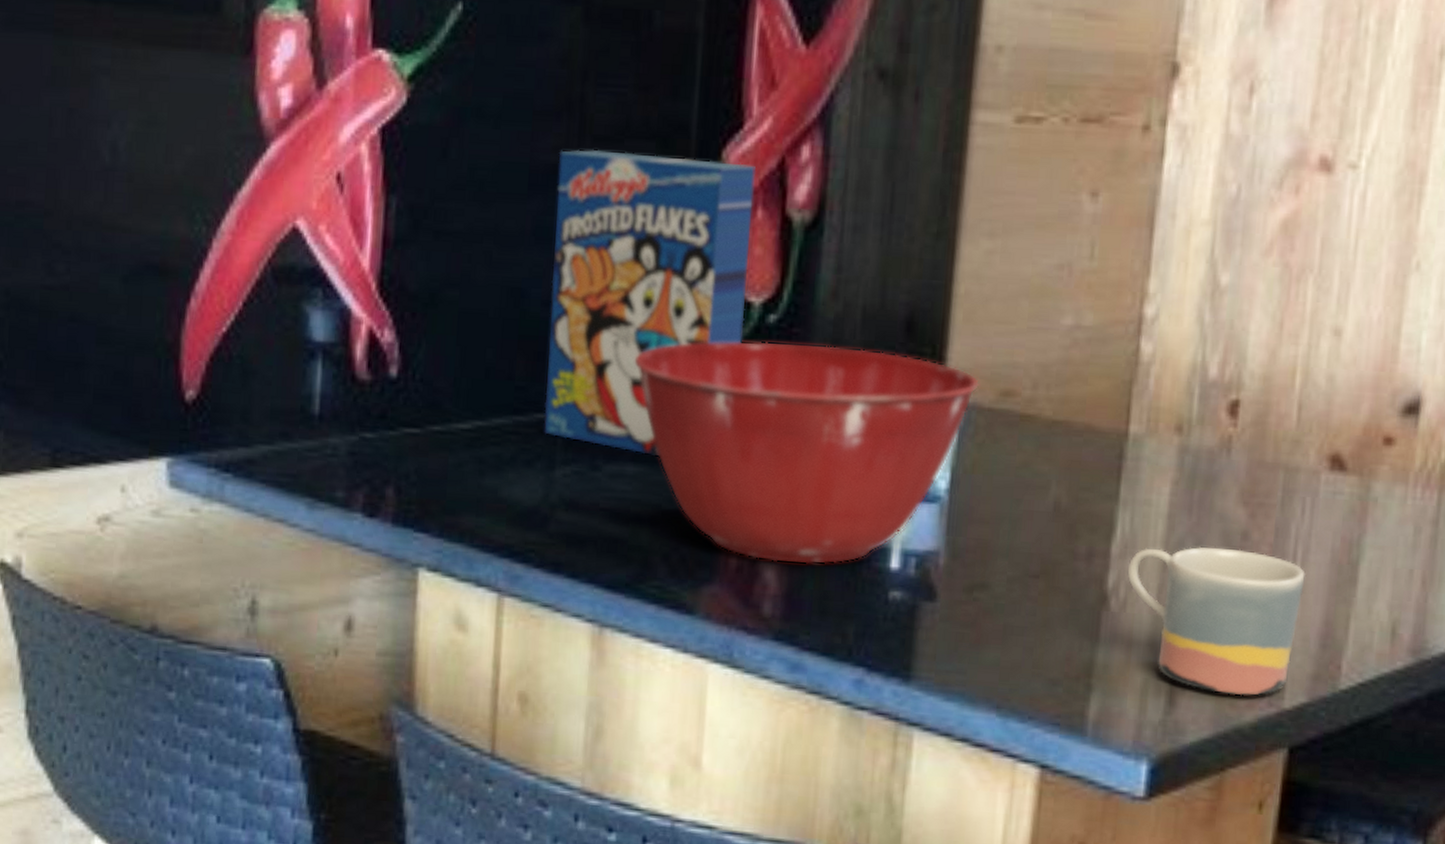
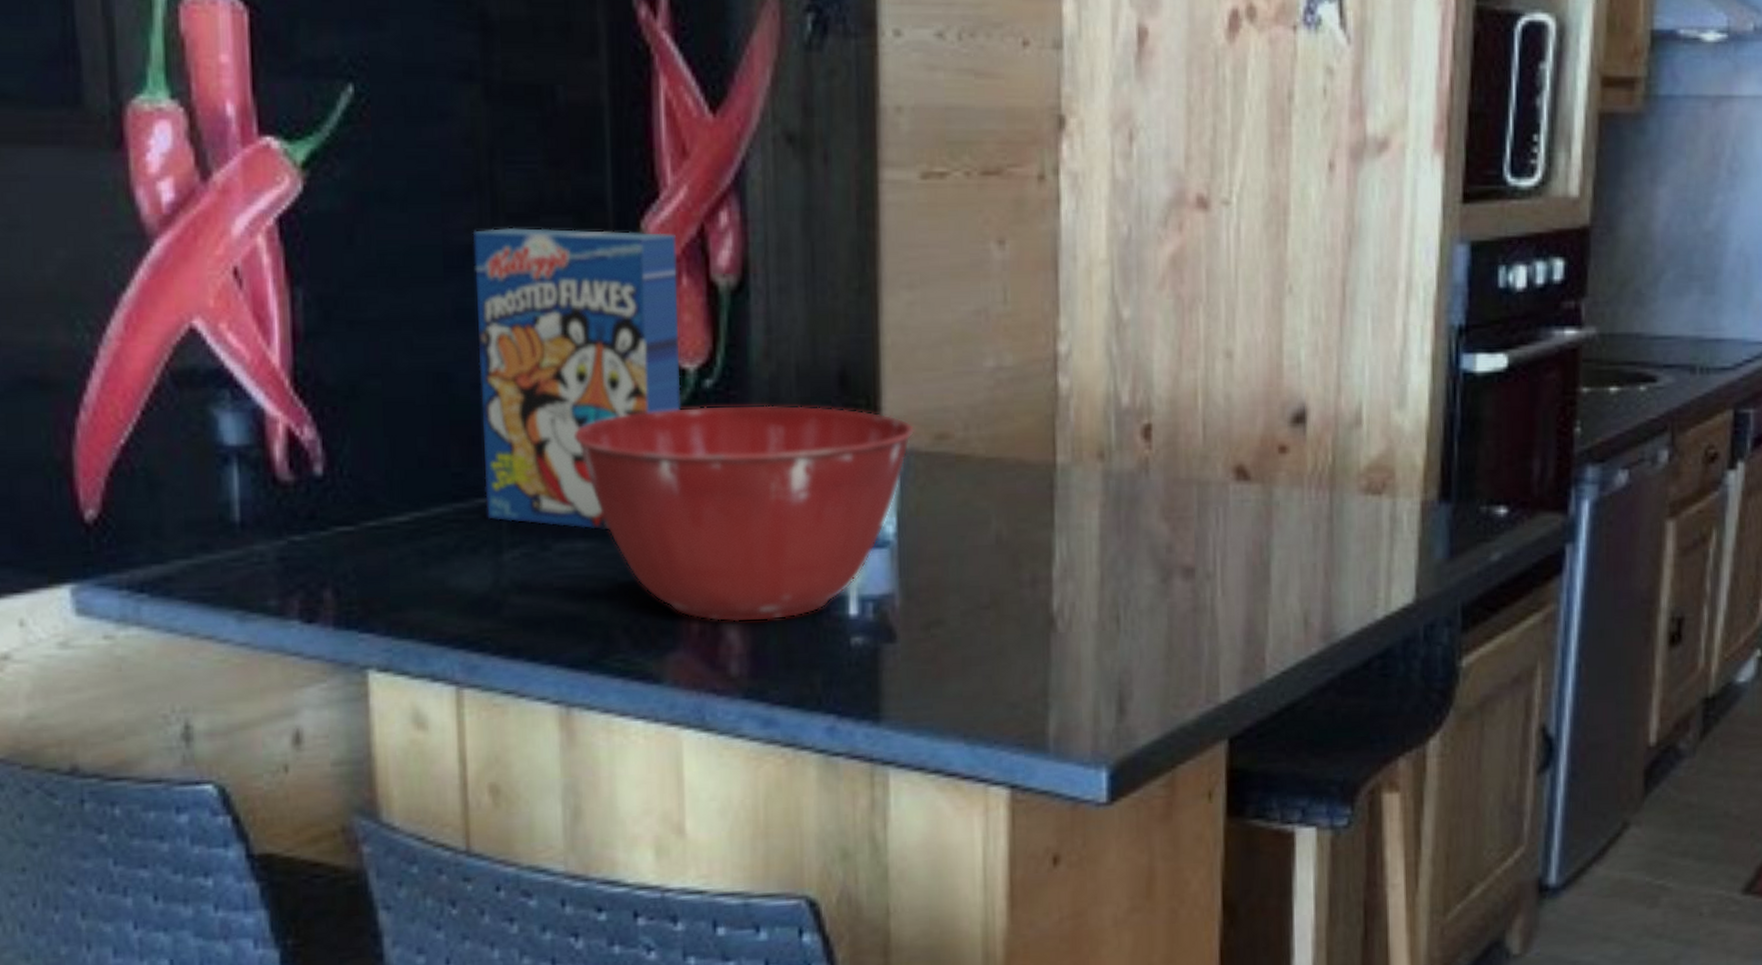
mug: present [1127,546,1305,696] -> none [1069,561,1226,697]

